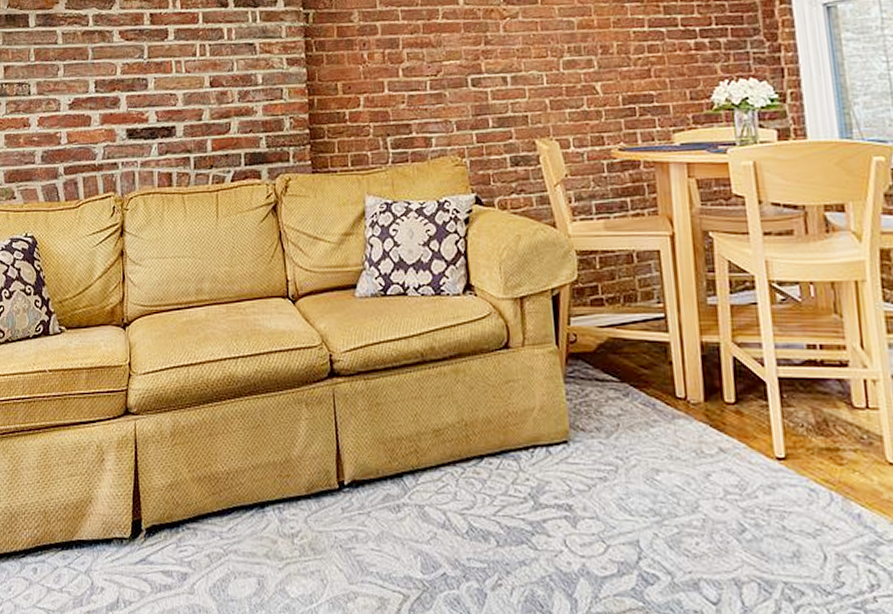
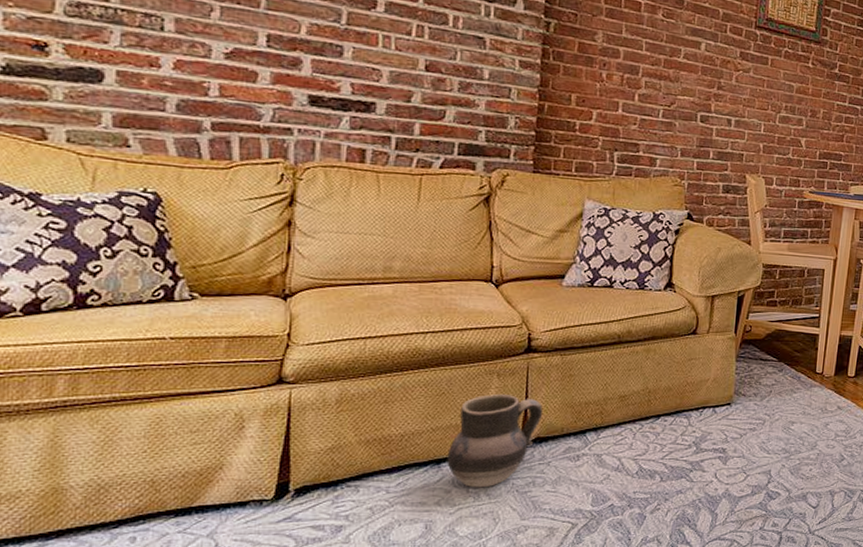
ceramic jug: none [269,426,356,540] -> present [447,393,544,488]

